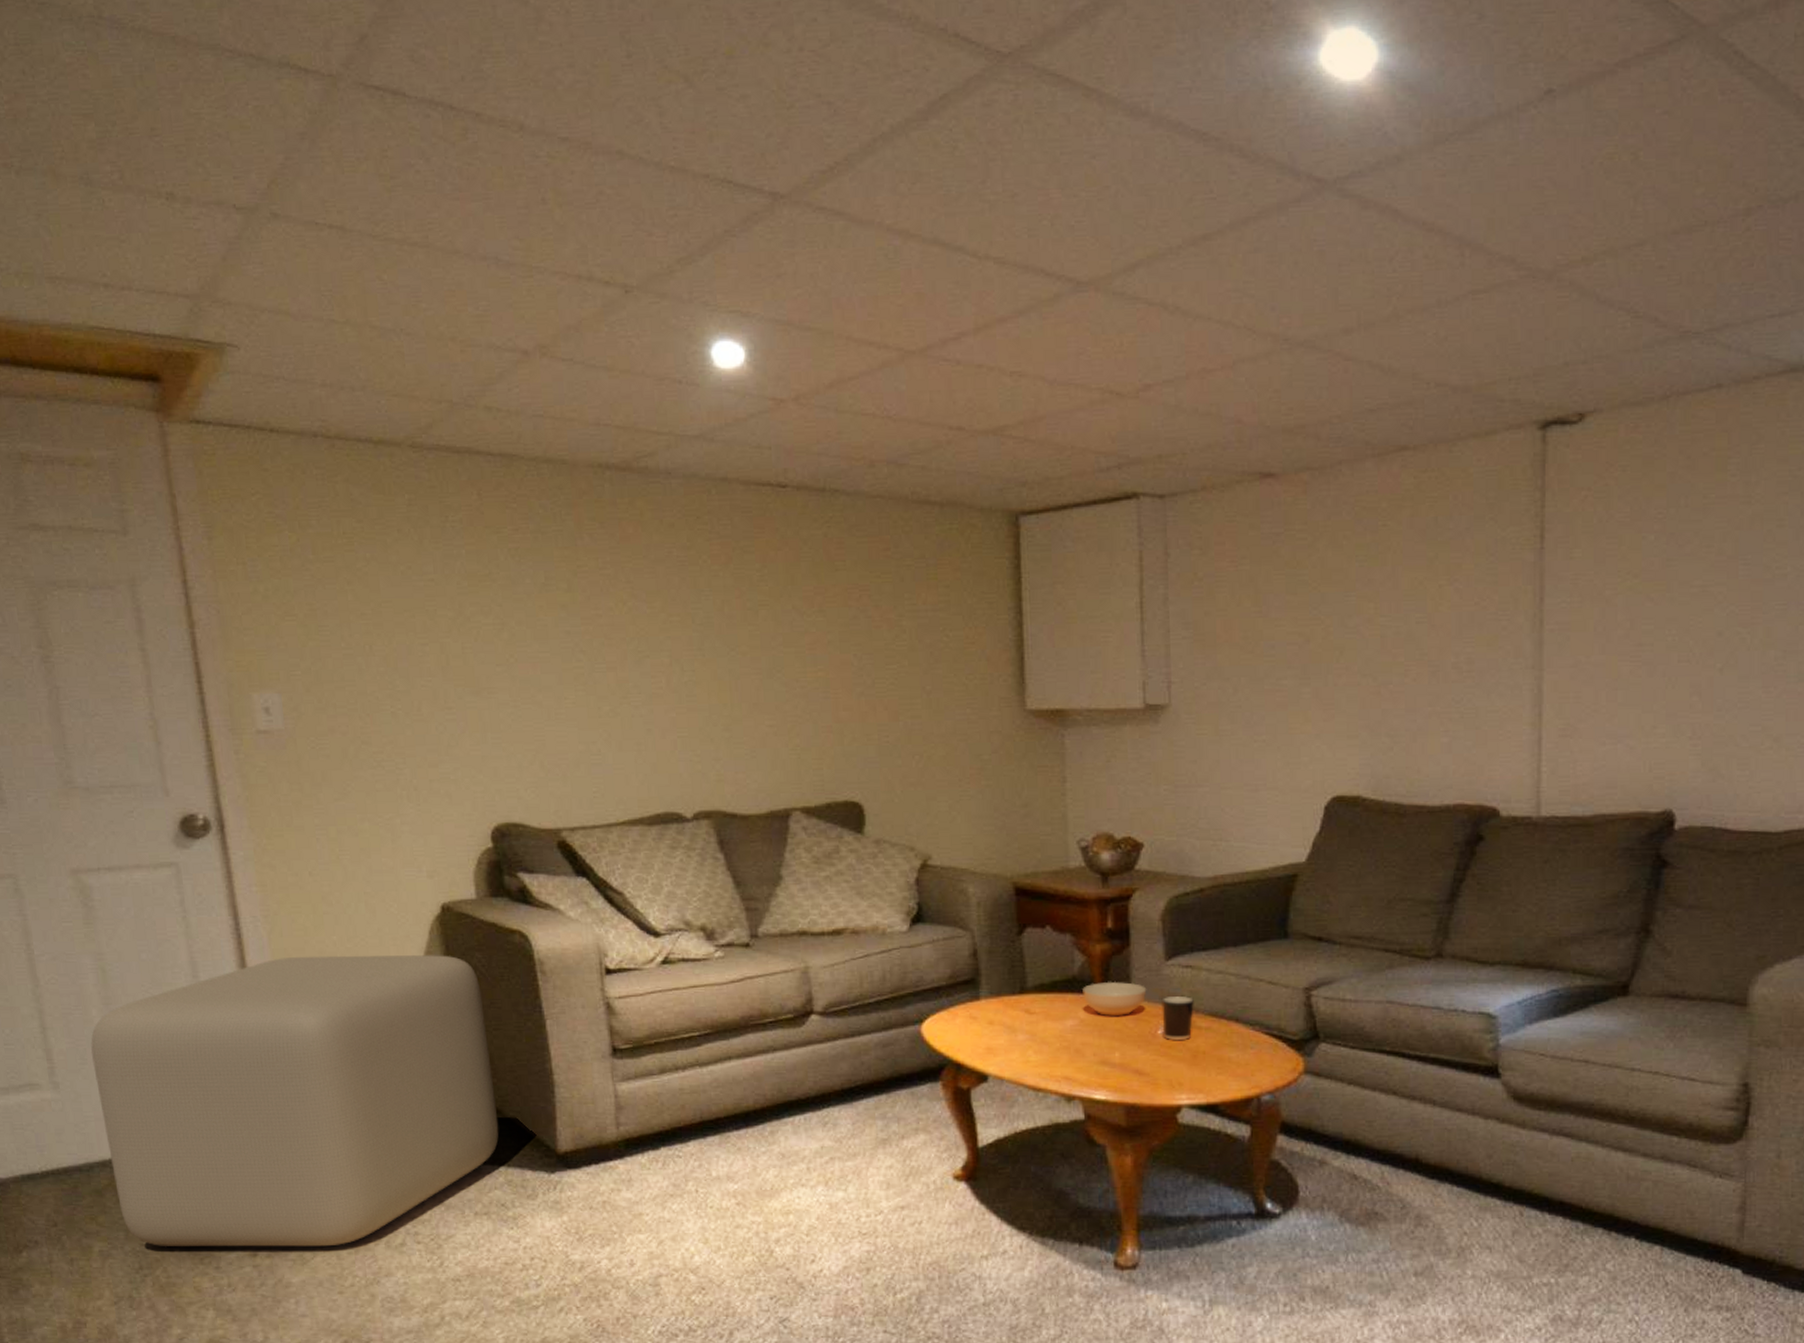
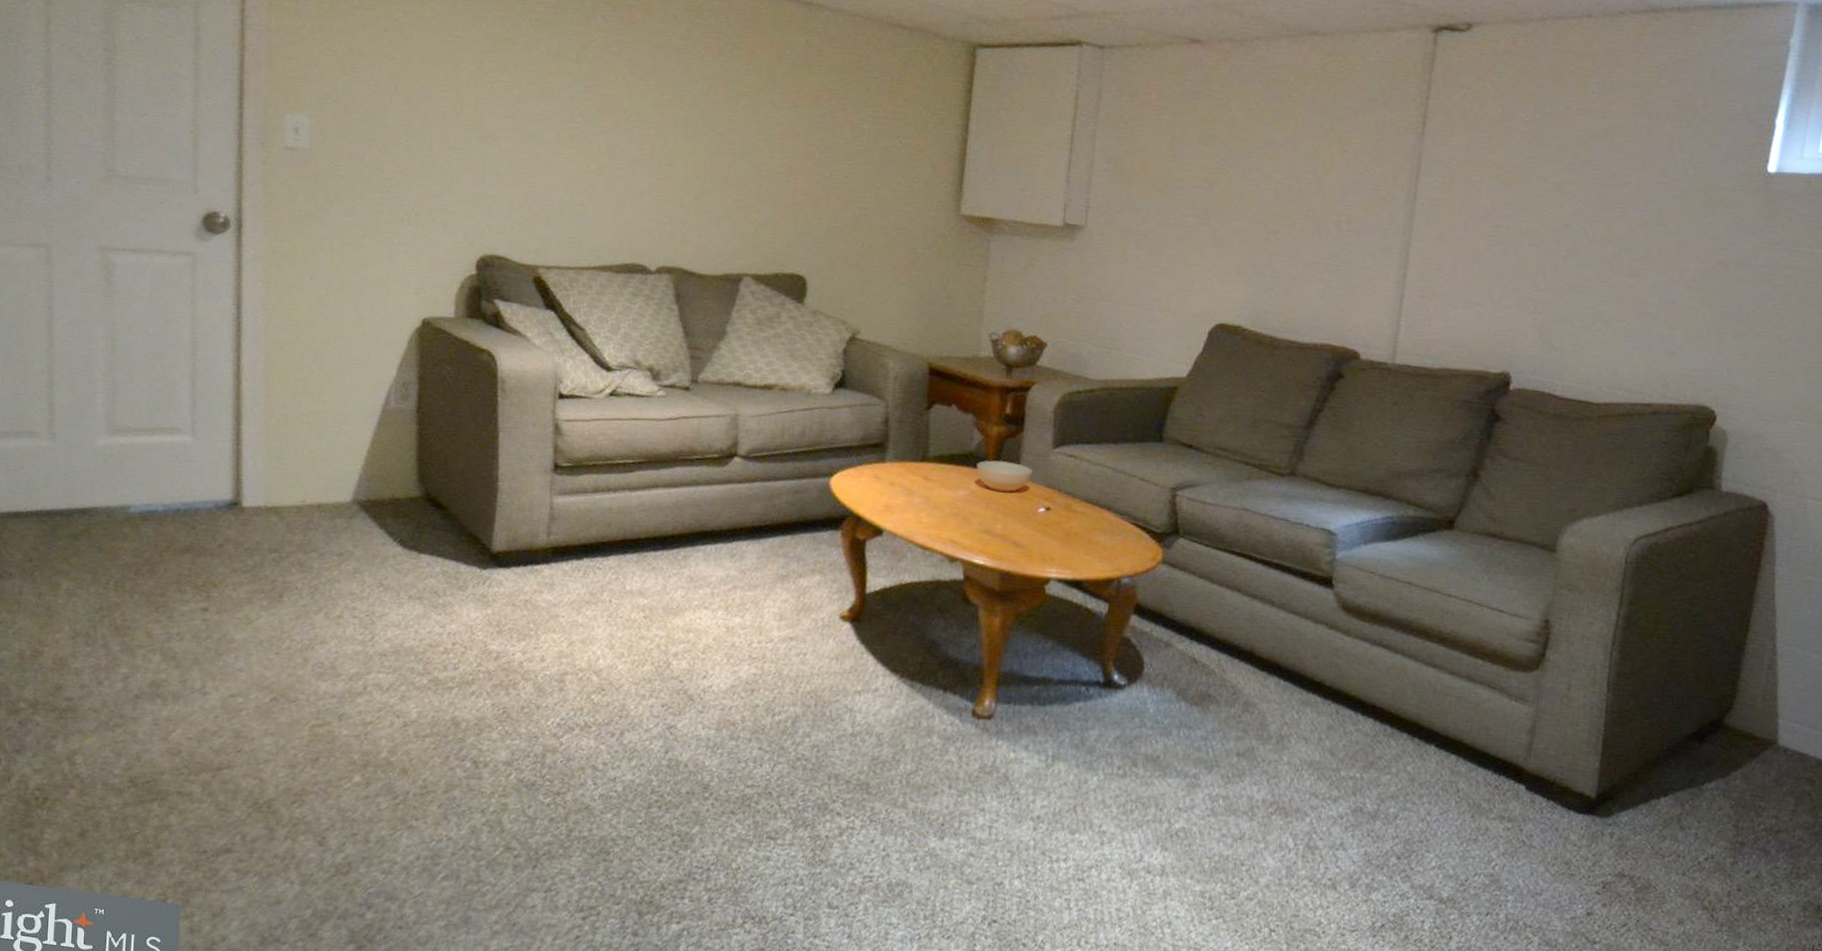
pouf: present [91,955,499,1247] -> none [89,348,446,611]
mug: present [1160,995,1194,1040] -> none [1042,480,1073,520]

